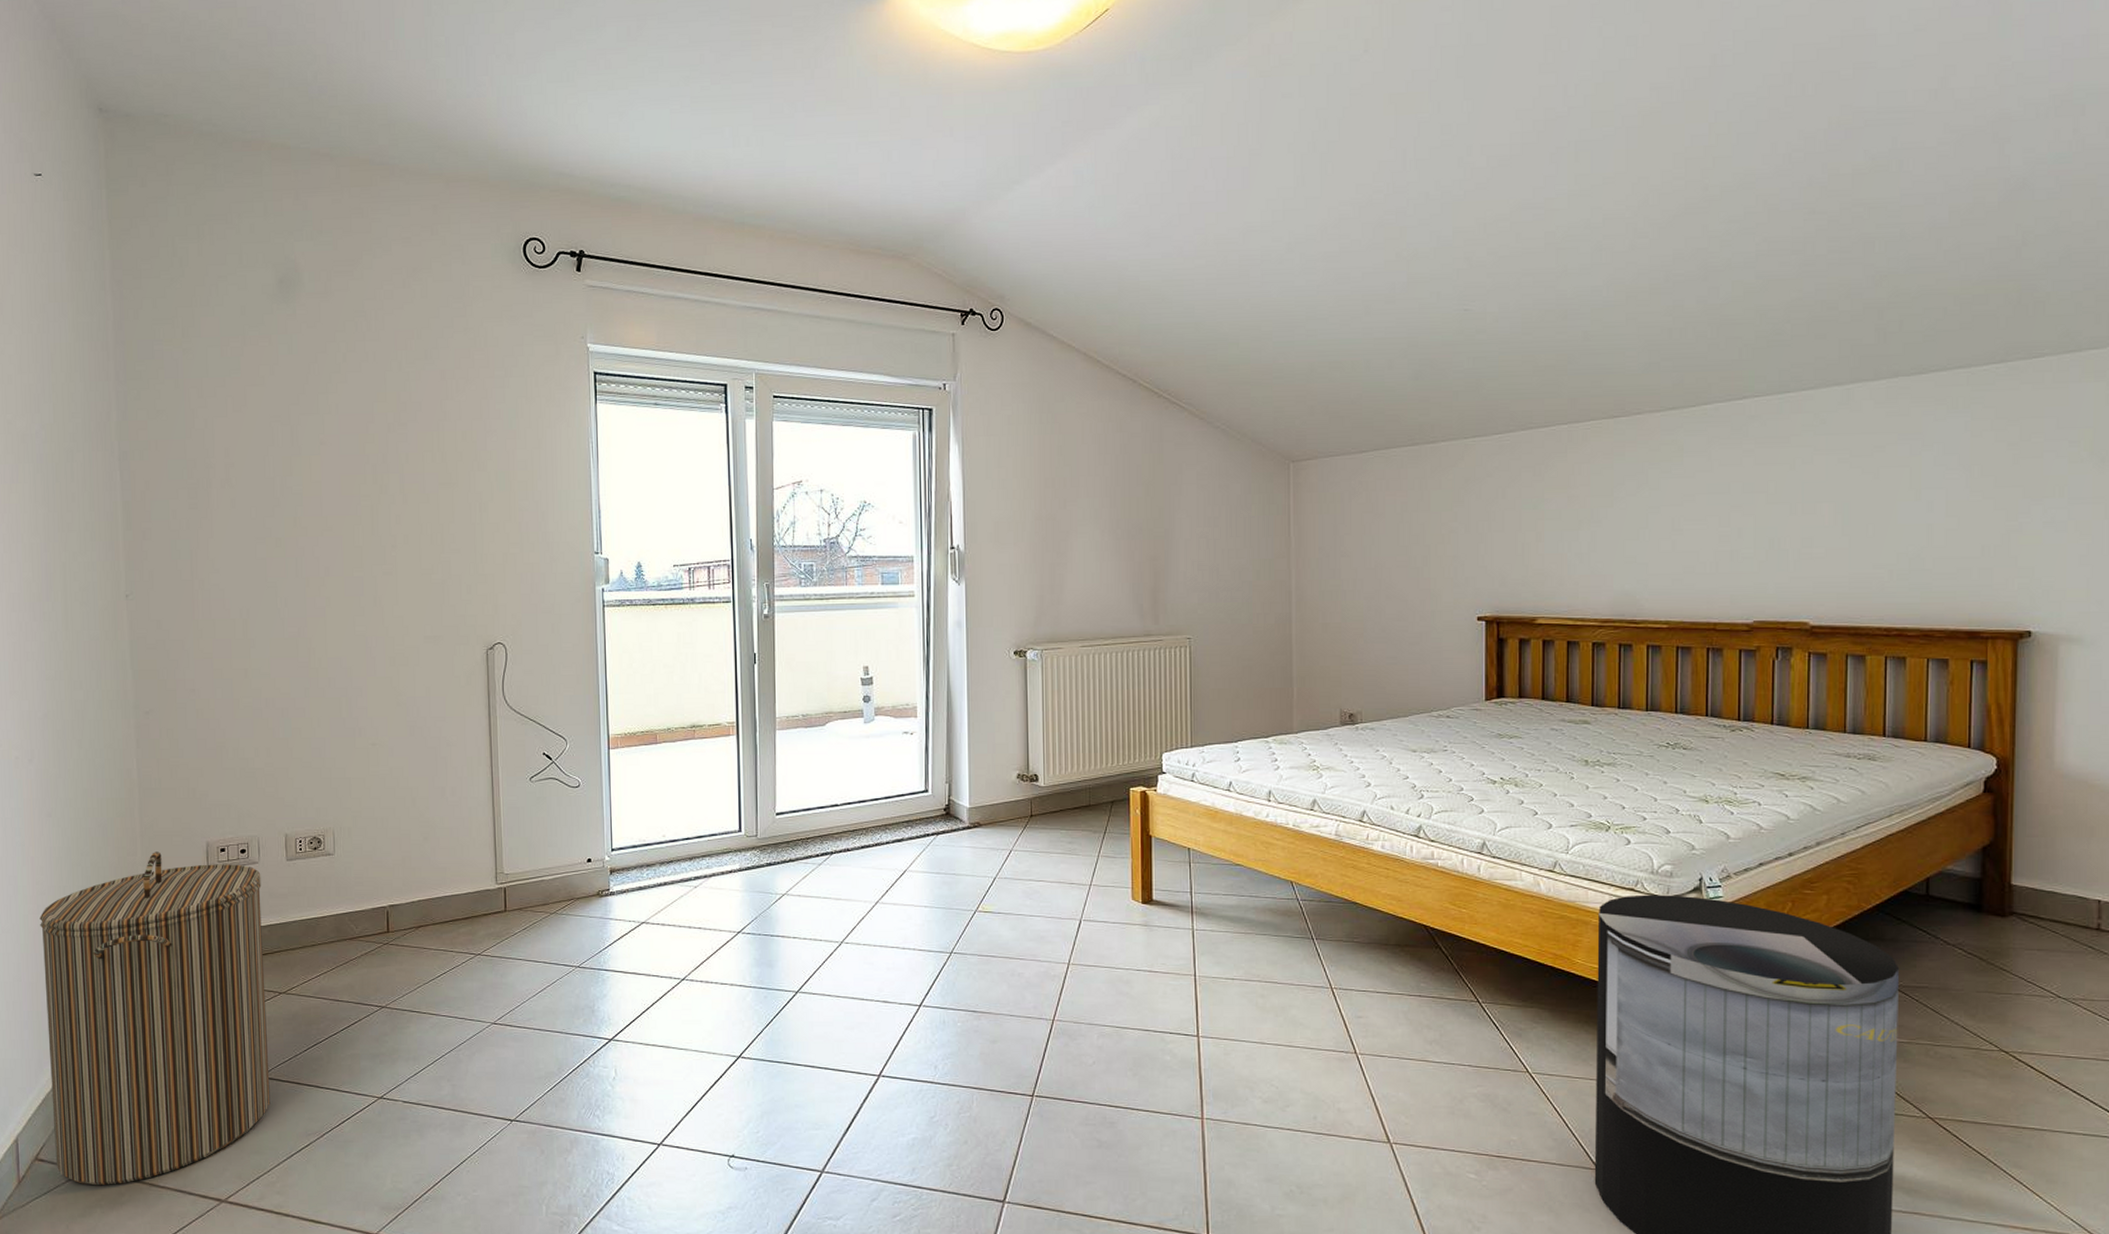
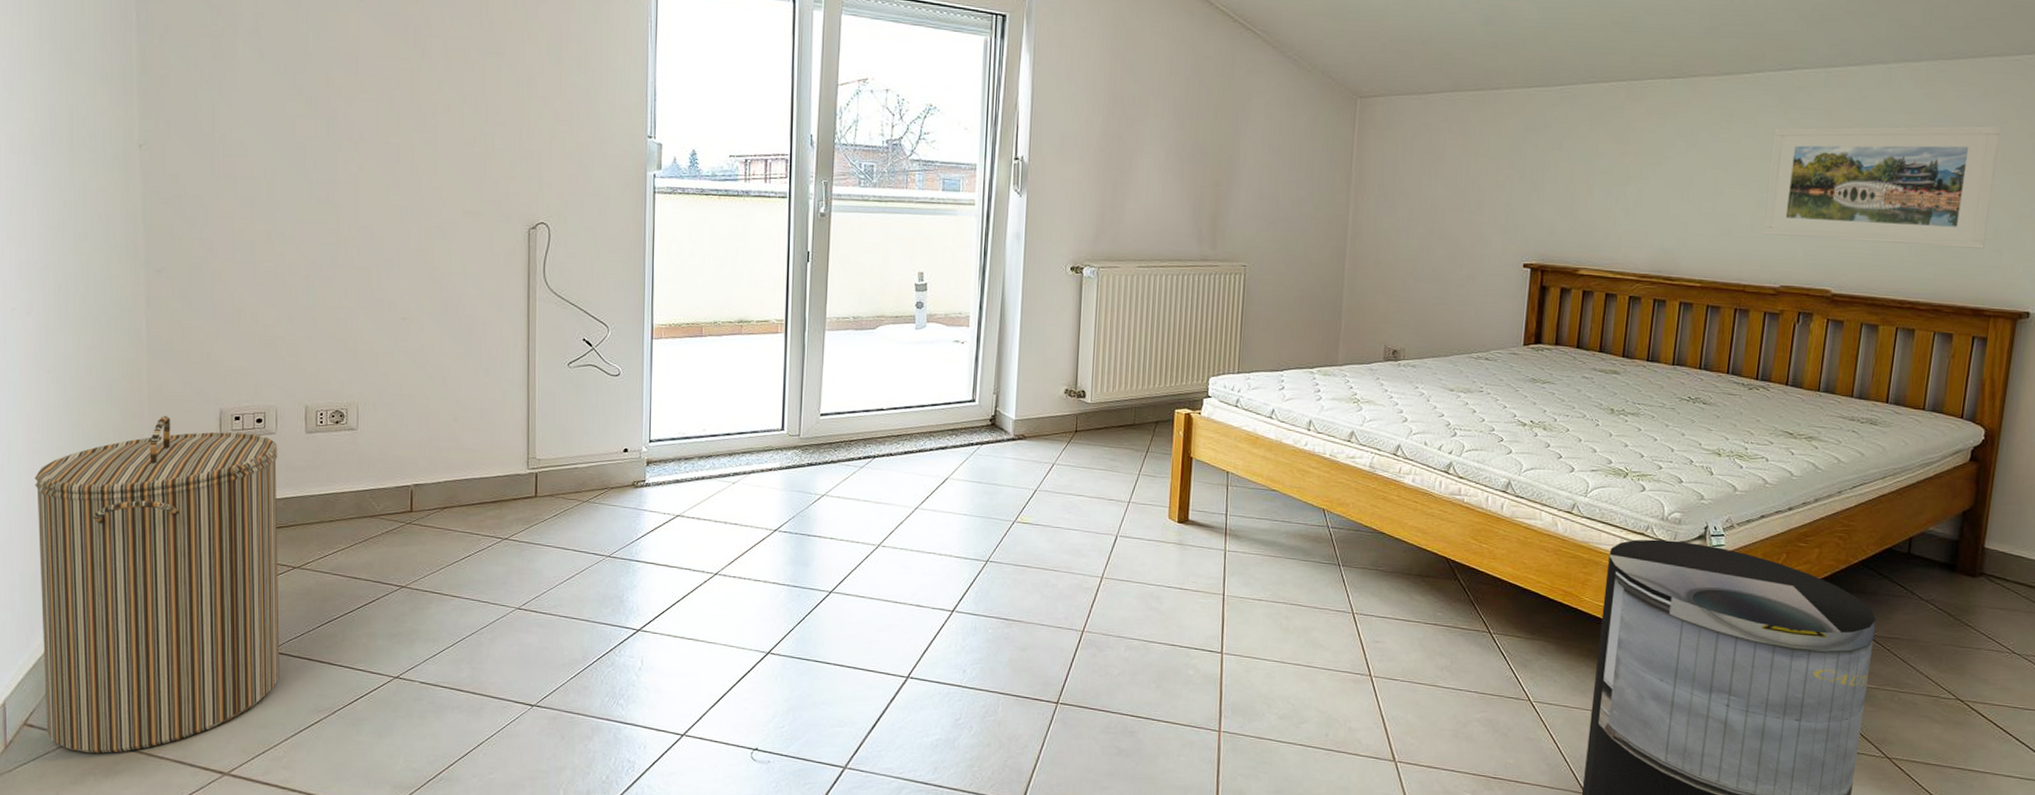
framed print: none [1727,439,1975,570] -> present [1761,125,2001,249]

